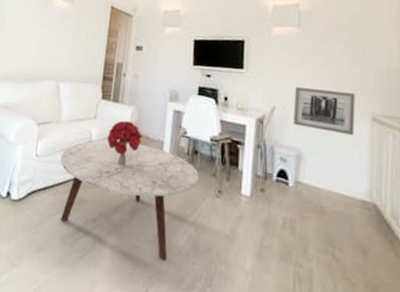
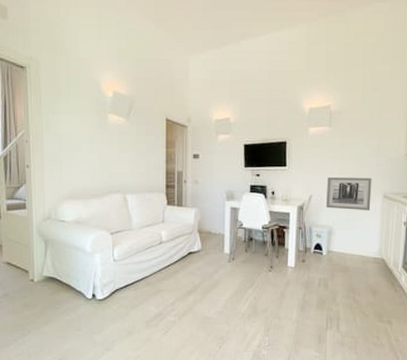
coffee table: present [60,140,199,261] -> none [136,239,254,324]
bouquet: present [107,120,143,166] -> none [175,221,206,258]

